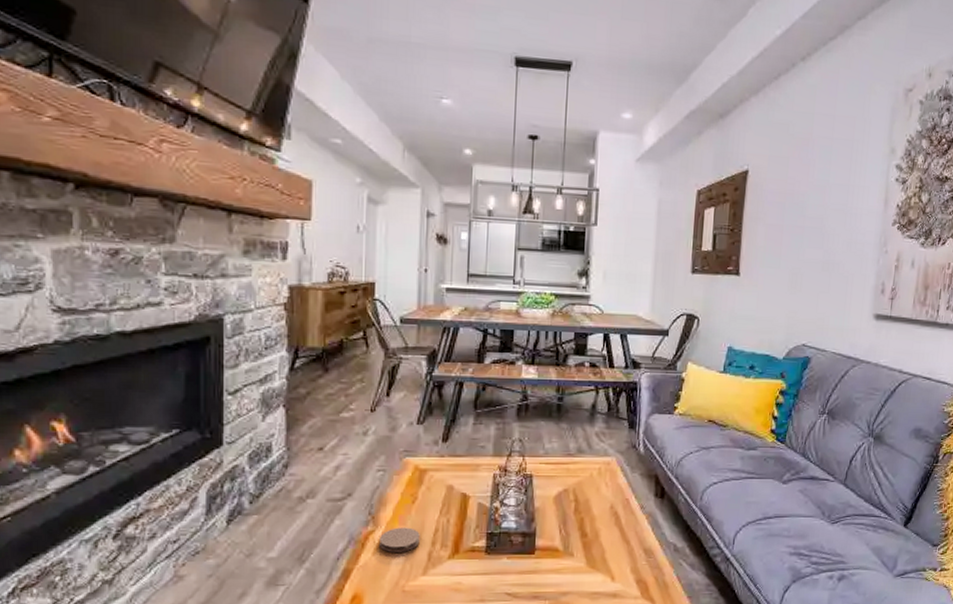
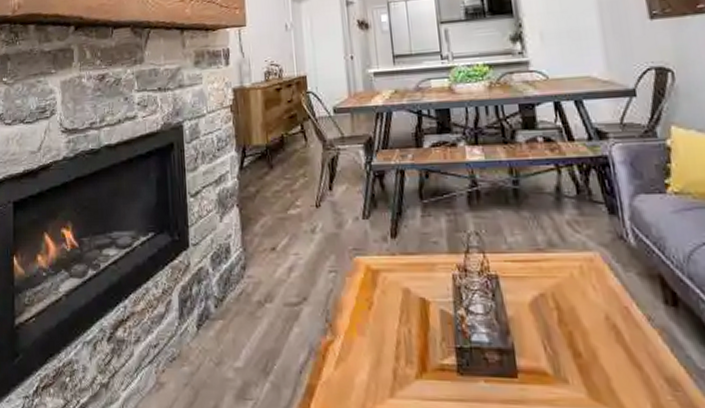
coaster: present [380,527,420,552] -> none [340,338,382,368]

